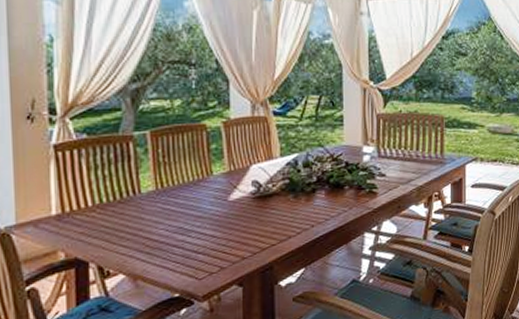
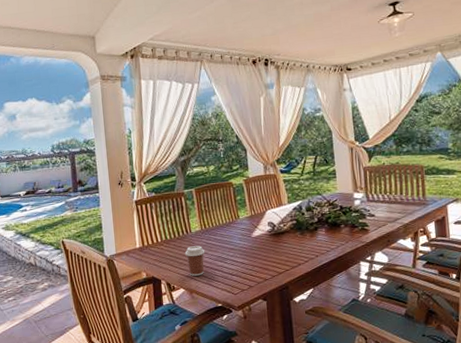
coffee cup: none [128,212,160,257] -> present [185,246,205,277]

